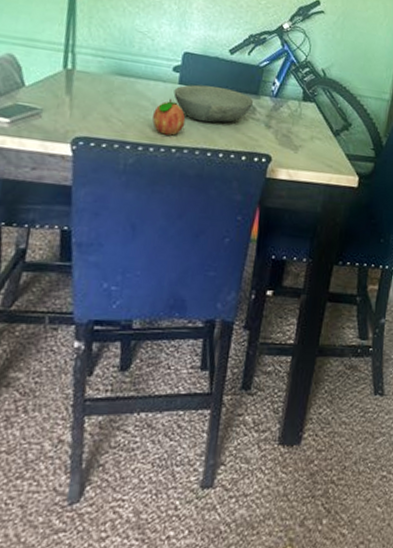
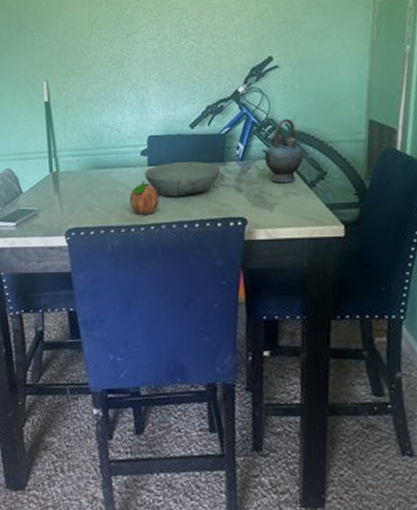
teapot: none [297,64,334,128] -> present [262,118,303,183]

